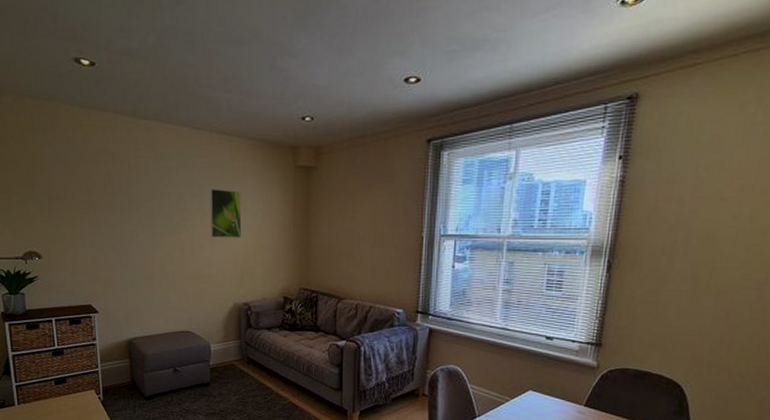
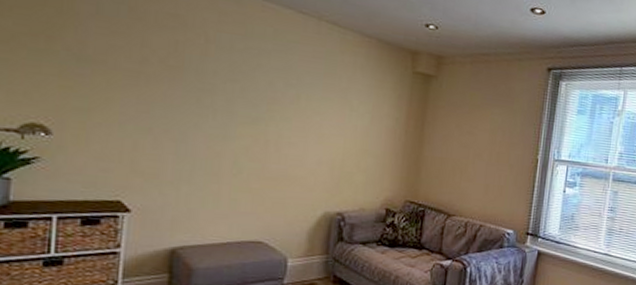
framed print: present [209,188,242,238] -> none [303,80,348,139]

